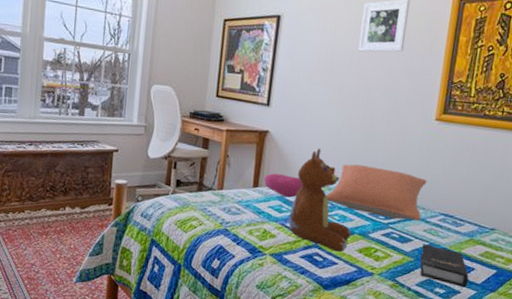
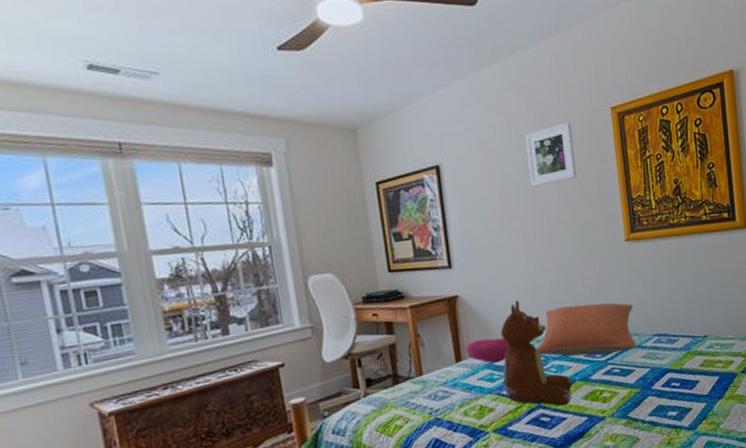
hardback book: present [420,243,469,288] -> none [645,368,697,405]

